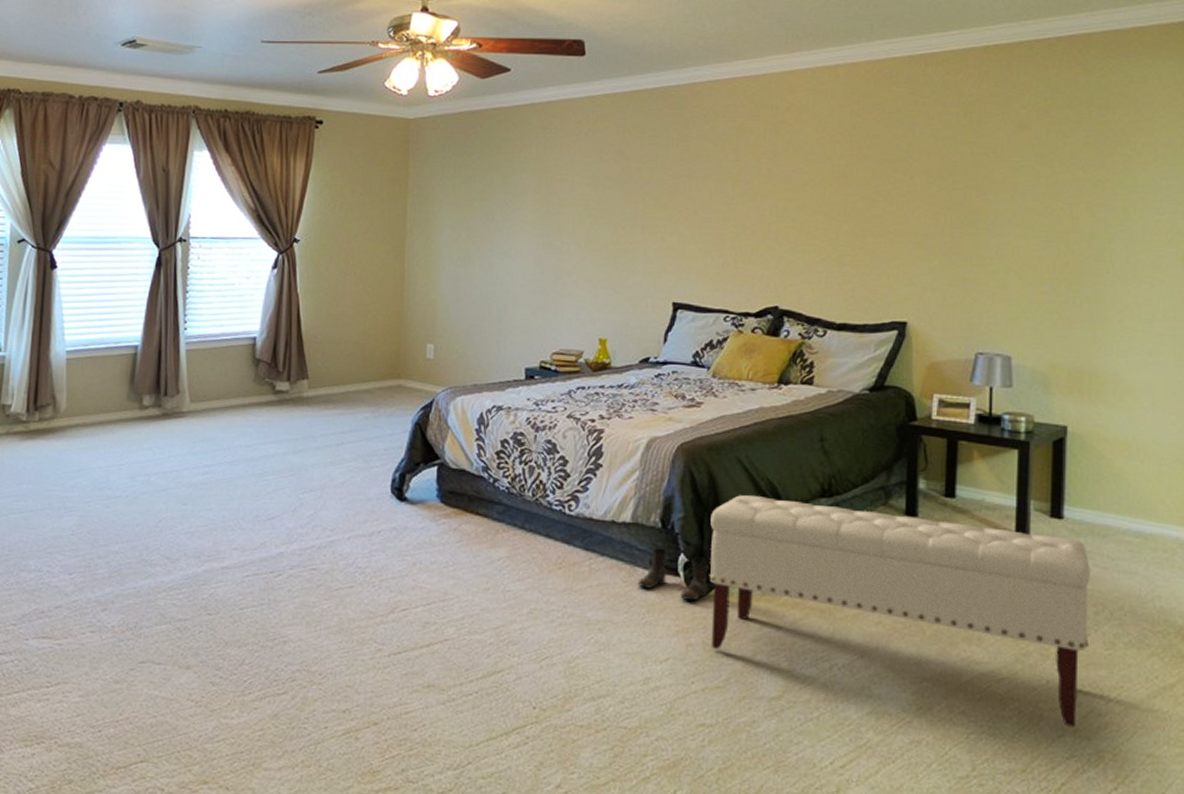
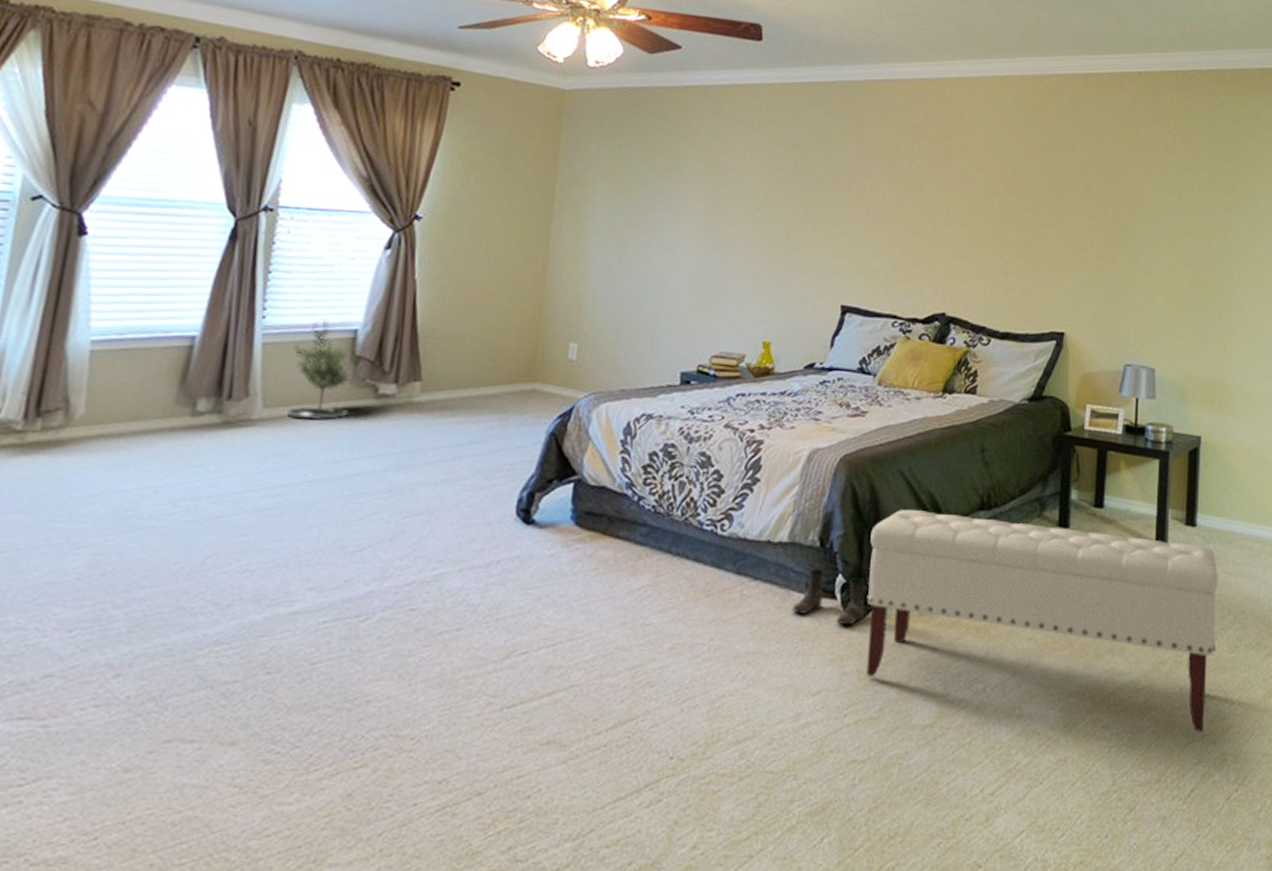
potted tree: none [207,328,255,412] -> present [286,318,354,419]

